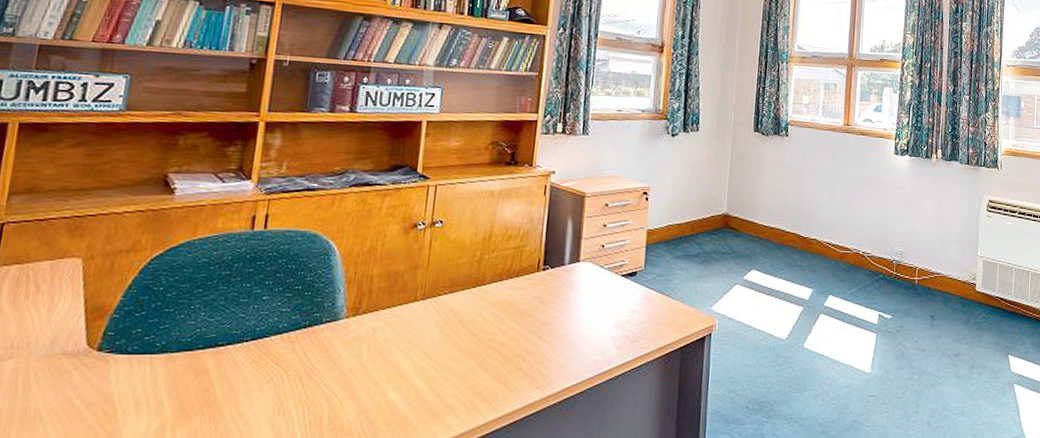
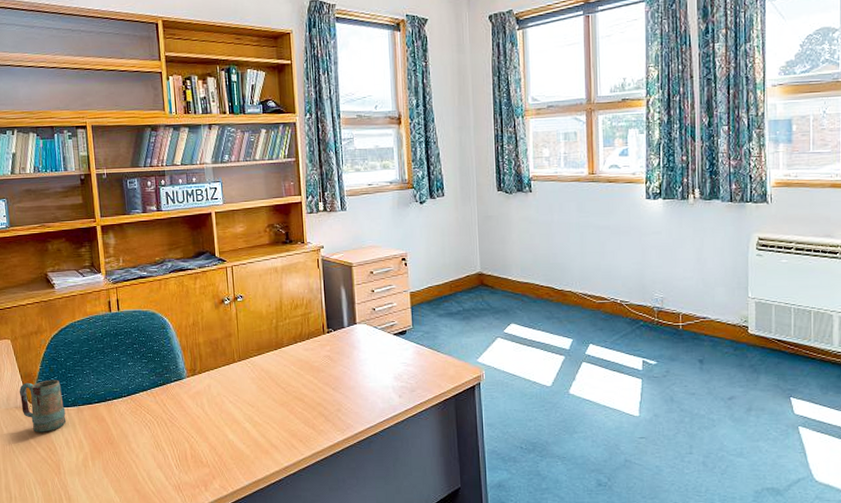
mug: none [72,315,149,390] -> present [19,379,67,433]

